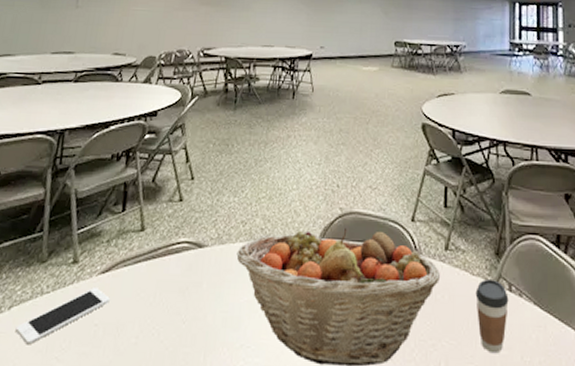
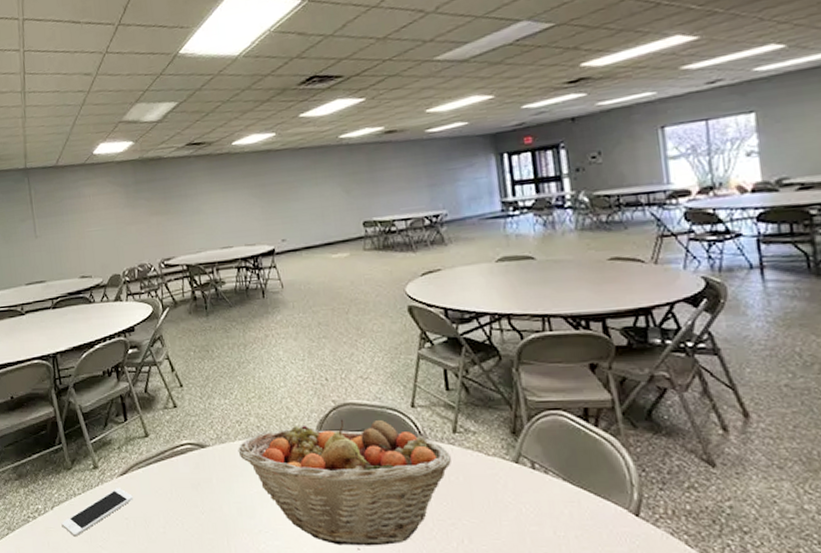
coffee cup: present [475,279,509,354] -> none [493,459,533,530]

